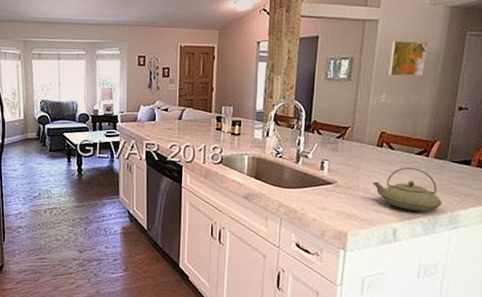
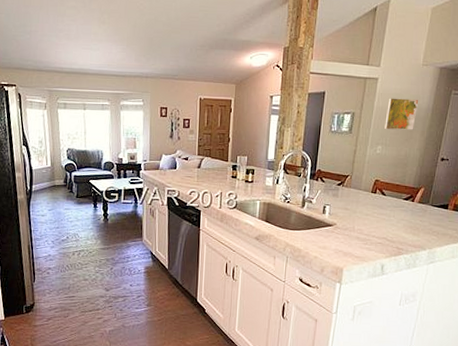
teapot: present [372,167,442,212] -> none [366,211,423,249]

